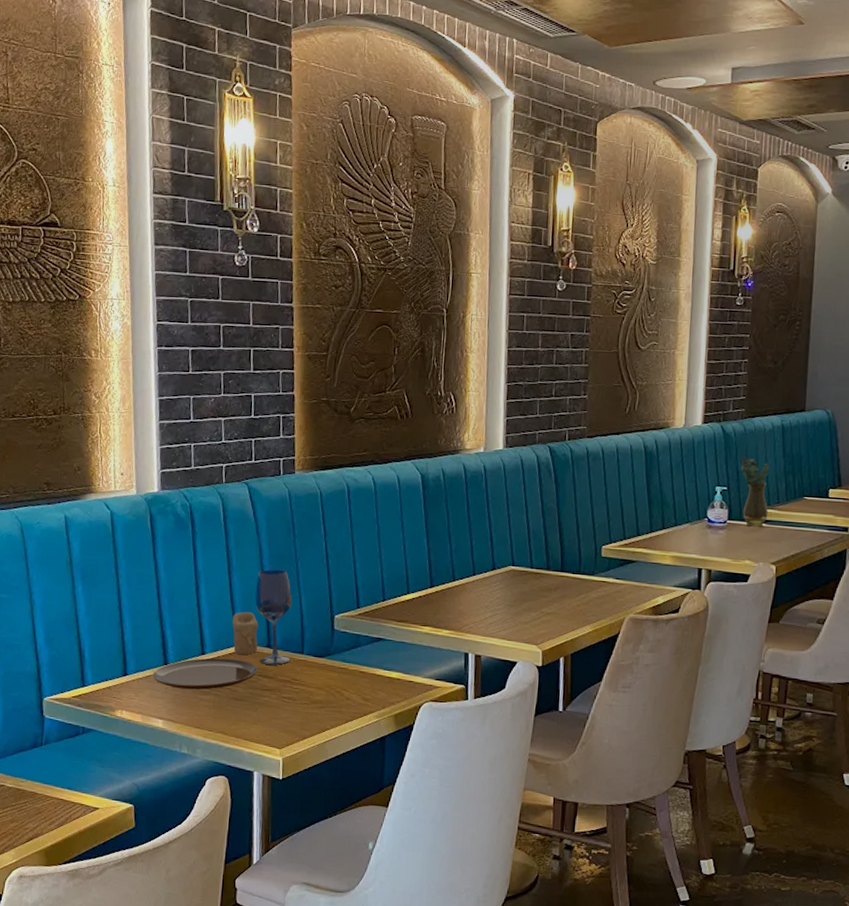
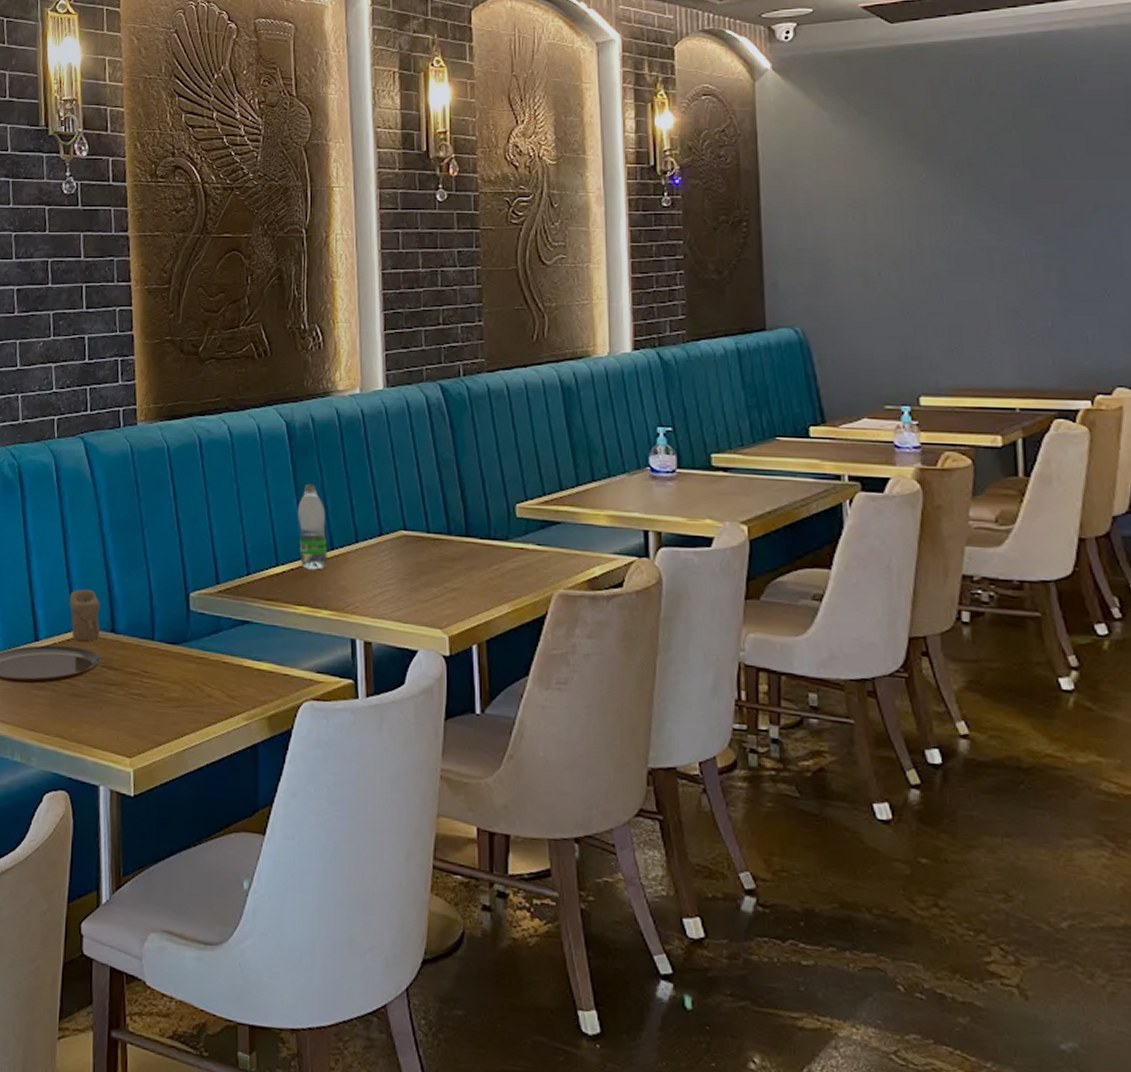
wineglass: present [254,569,292,665] -> none [94,538,140,654]
bottle: none [426,526,450,597] -> present [298,483,327,570]
vase: present [740,454,770,527] -> none [685,386,730,477]

